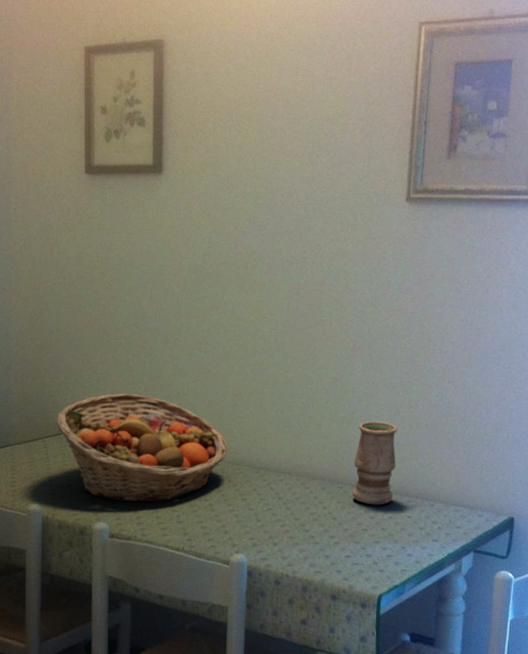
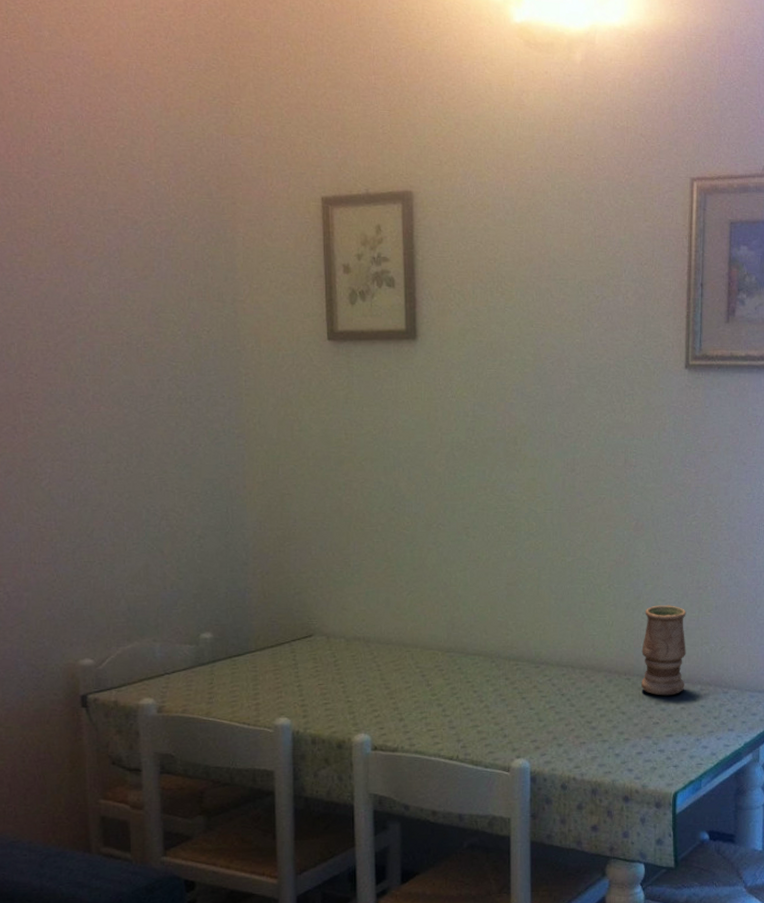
fruit basket: present [57,393,227,503] -> none [305,586,503,709]

